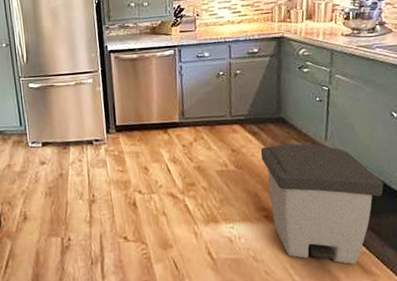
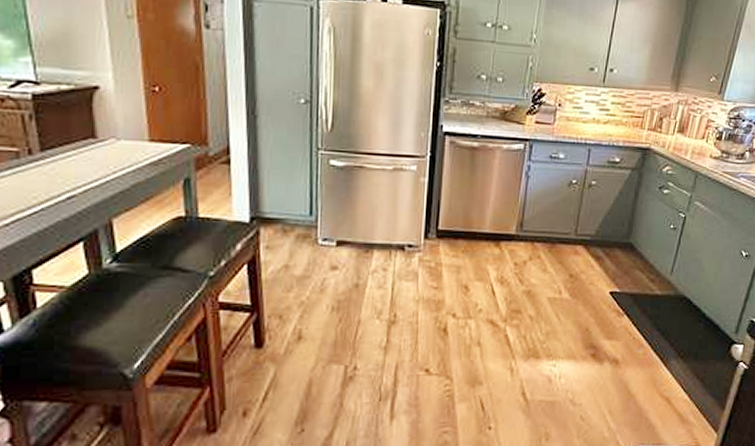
trash can: present [260,143,384,265] -> none [599,274,718,413]

